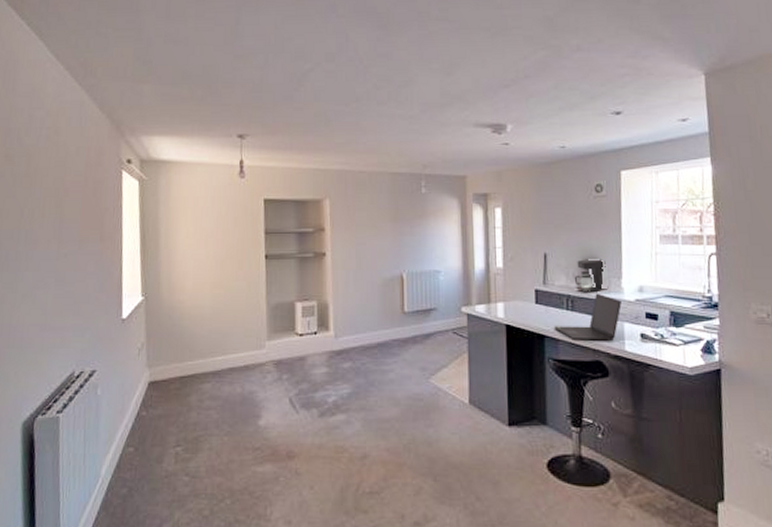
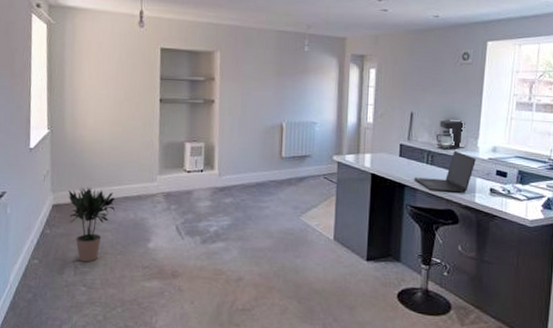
potted plant: none [166,359,220,447] -> present [68,187,116,262]

